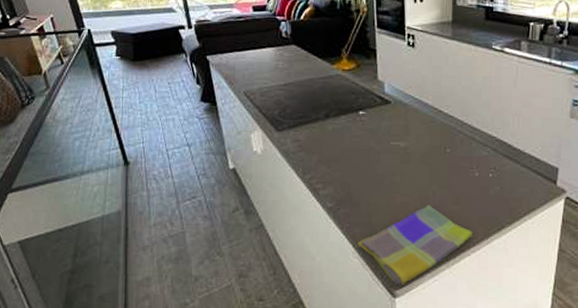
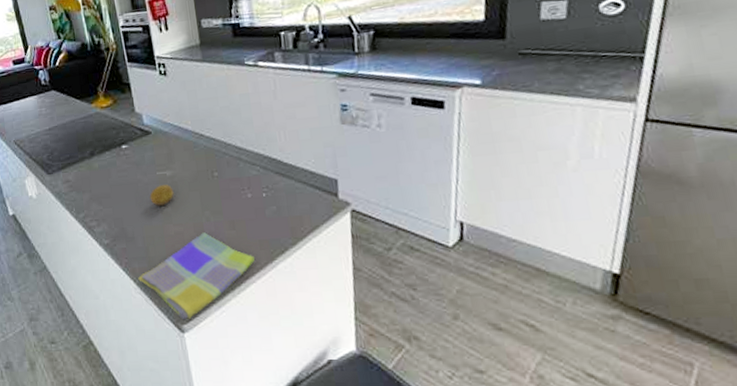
fruit: none [380,155,405,175] -> present [149,185,174,206]

